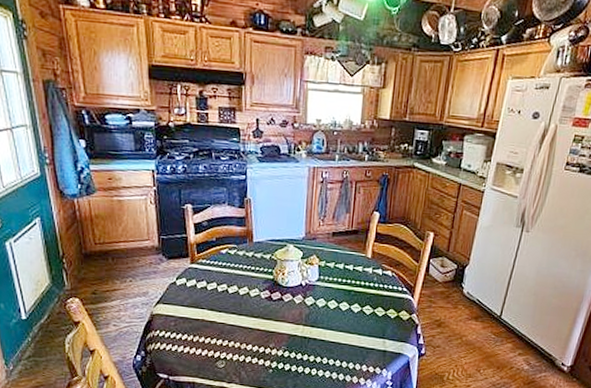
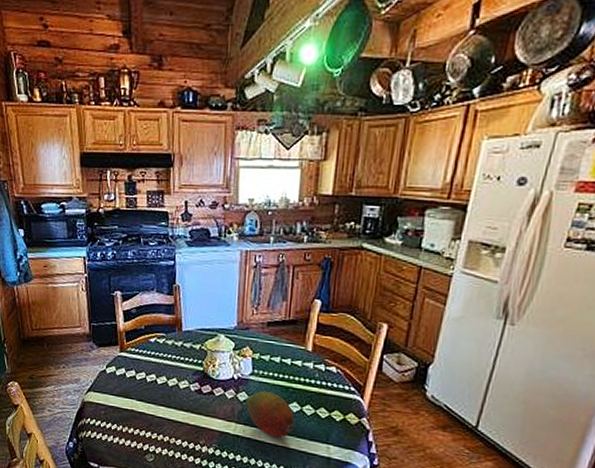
fruit: none [311,295,356,336] -> present [244,391,295,437]

